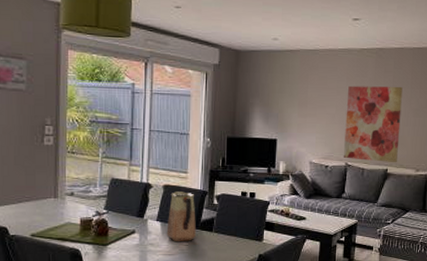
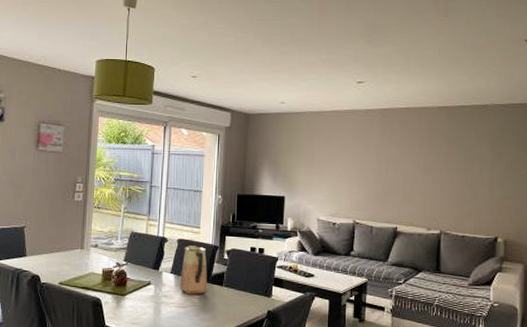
wall art: present [344,85,403,163] -> none [352,145,410,222]

